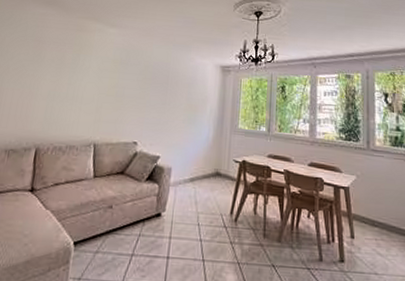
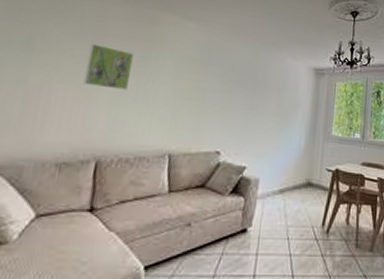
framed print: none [26,50,67,88] -> present [83,44,135,90]

